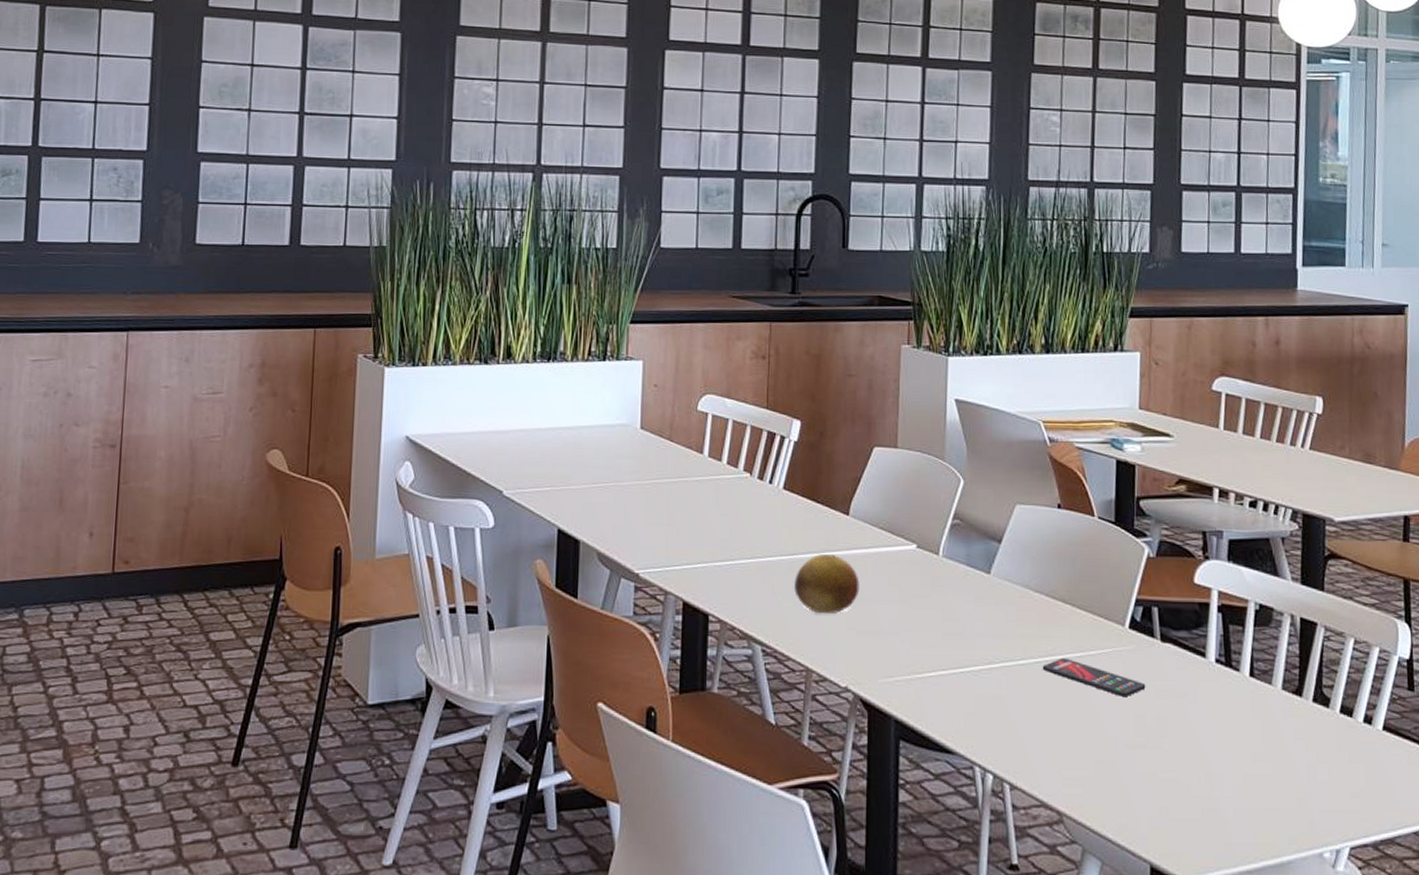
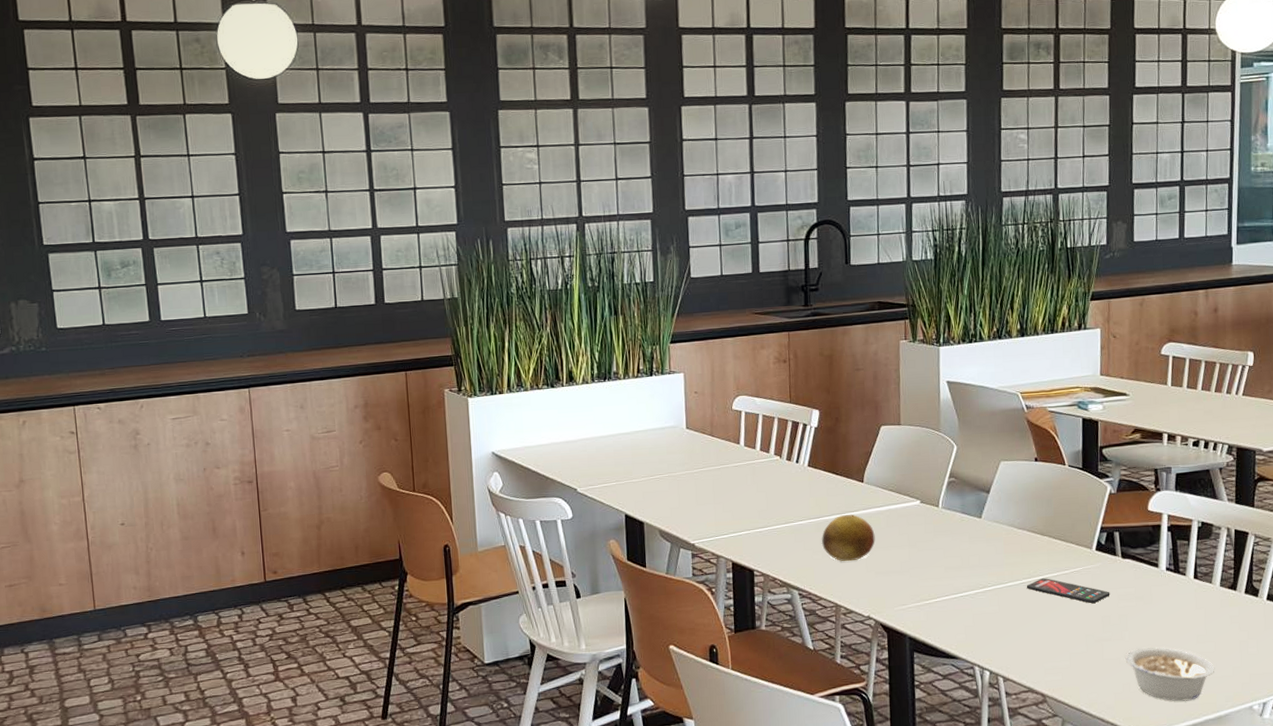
legume: none [1163,761,1276,838] -> present [1125,647,1215,702]

